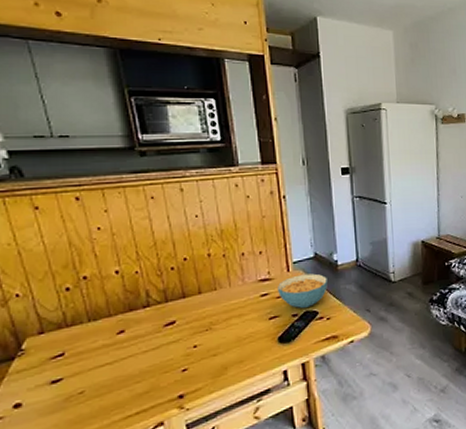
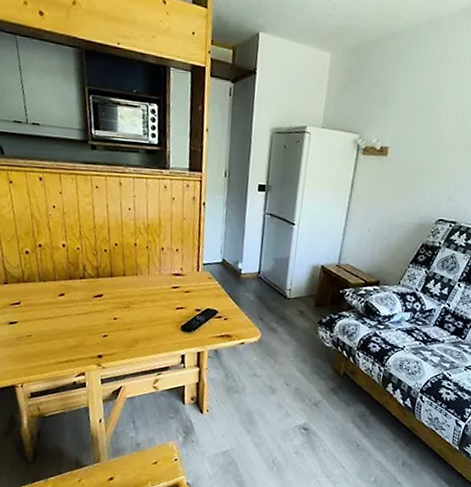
cereal bowl: present [277,273,328,309] -> none [186,275,230,306]

